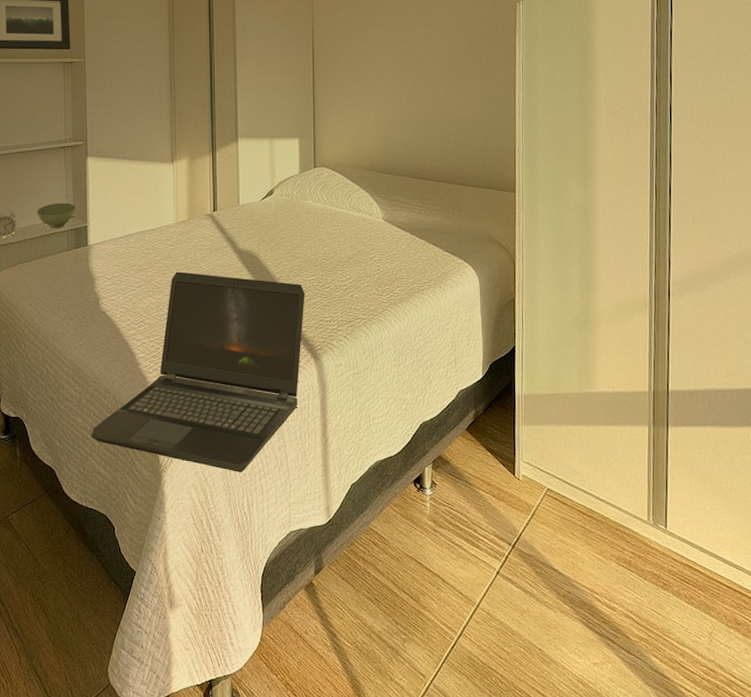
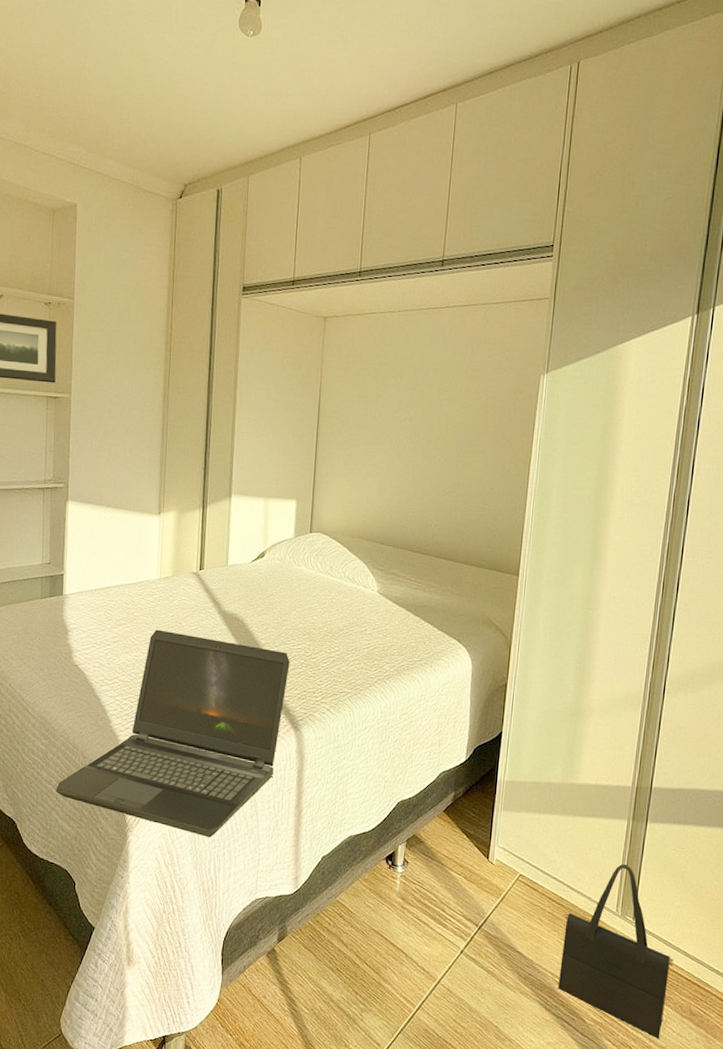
bowl: present [36,202,76,229] -> none [9,547,52,575]
tote bag: none [597,470,712,652] -> present [558,863,674,1039]

